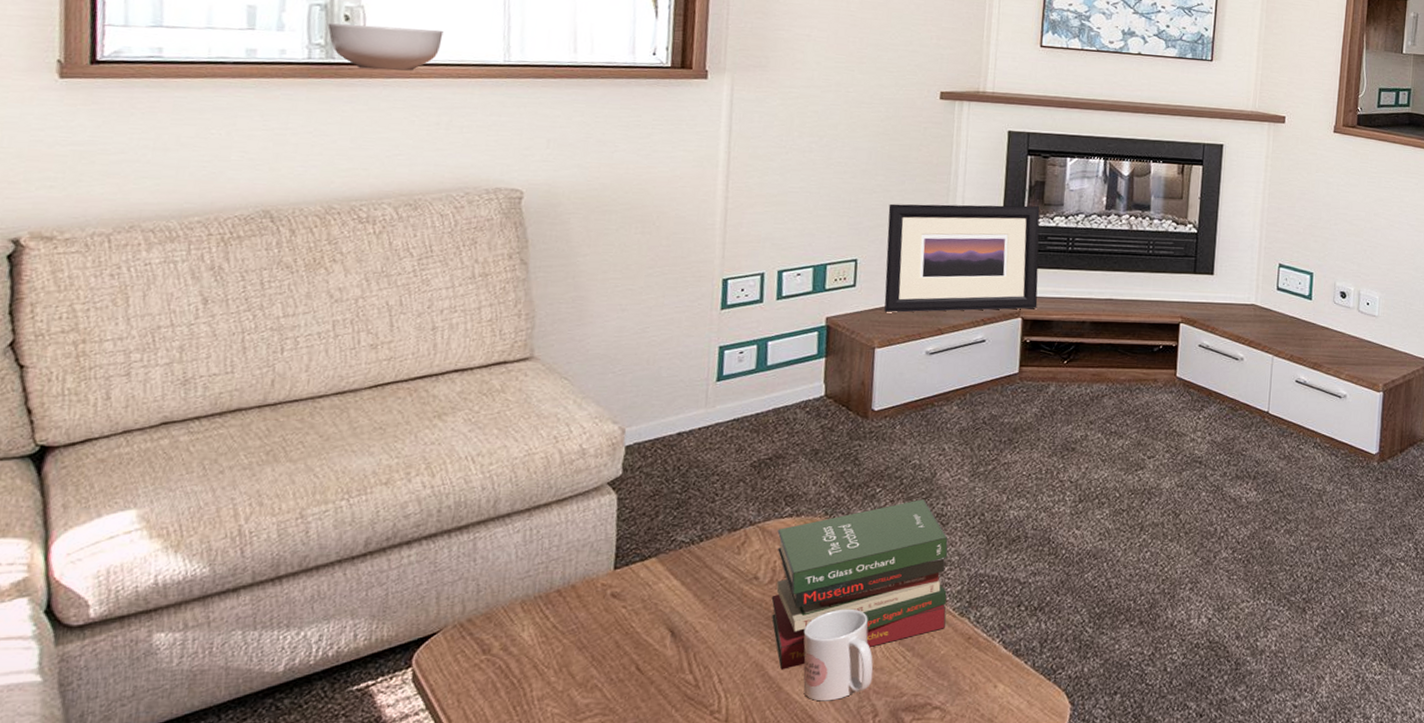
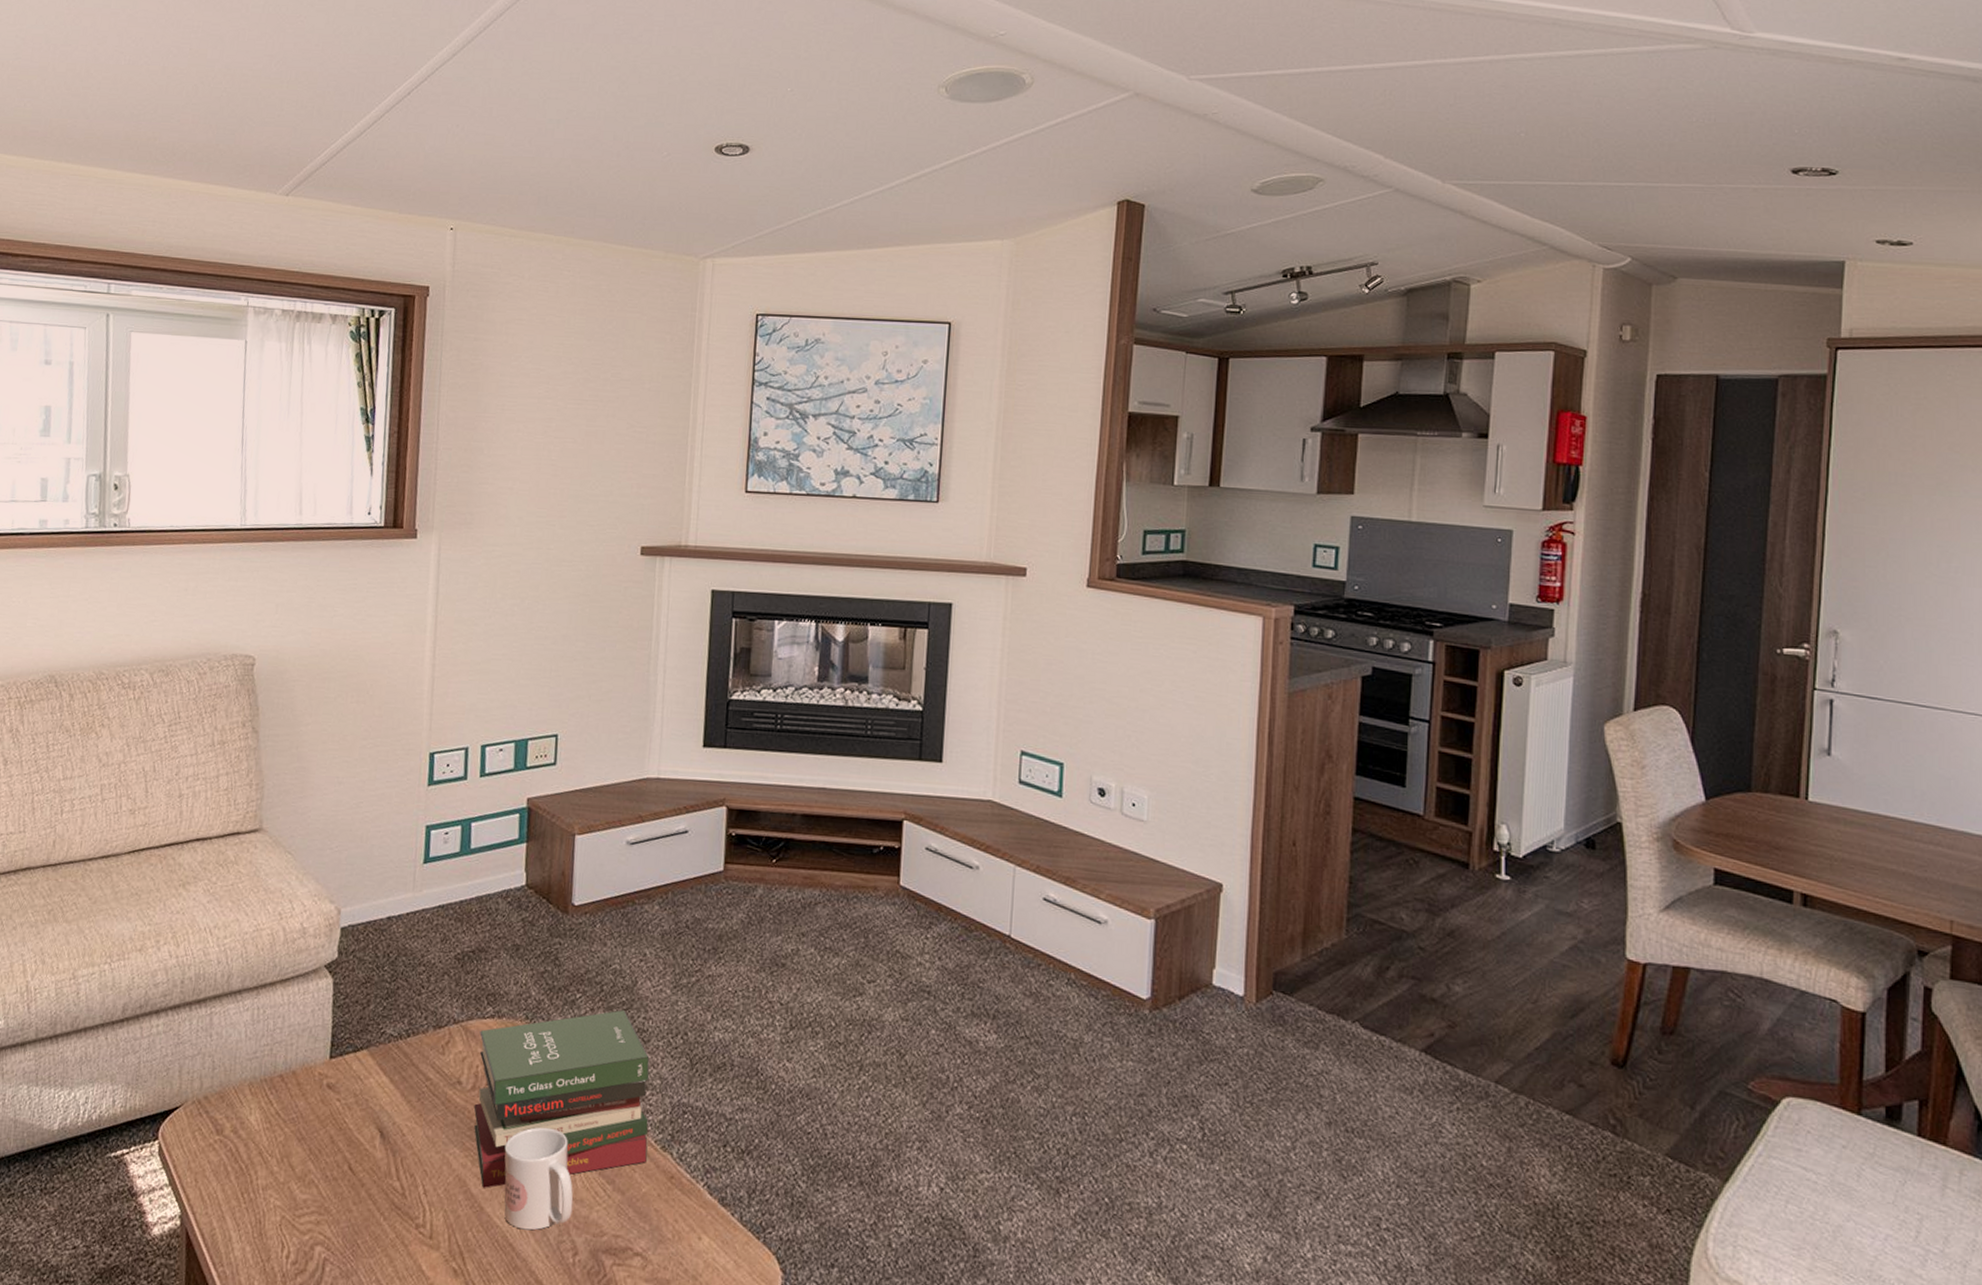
bowl: present [327,23,444,71] -> none [101,493,192,538]
picture frame: present [884,203,1040,313] -> none [584,672,746,797]

